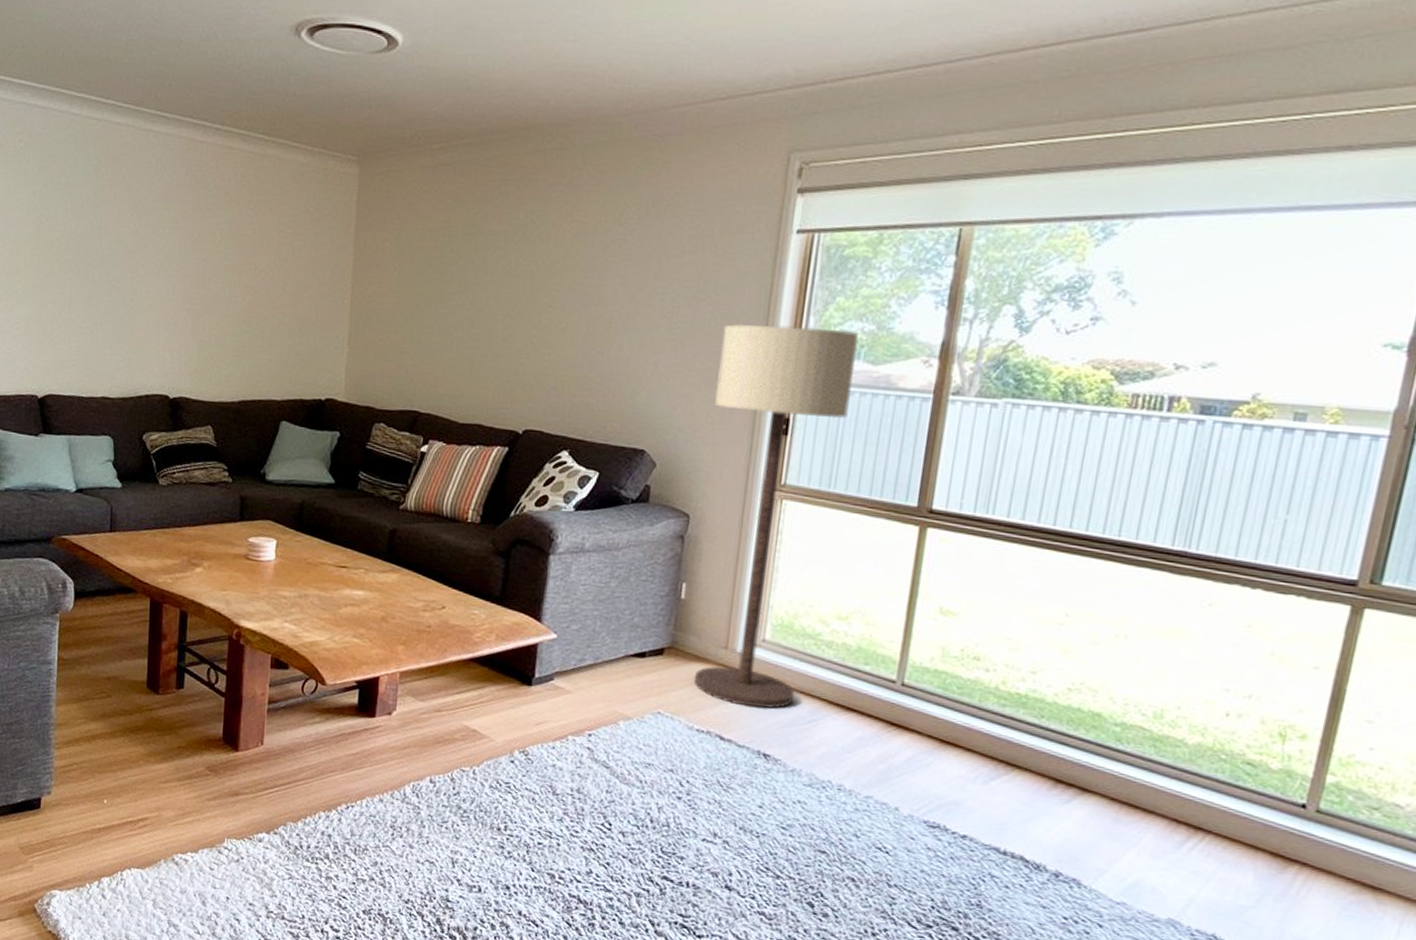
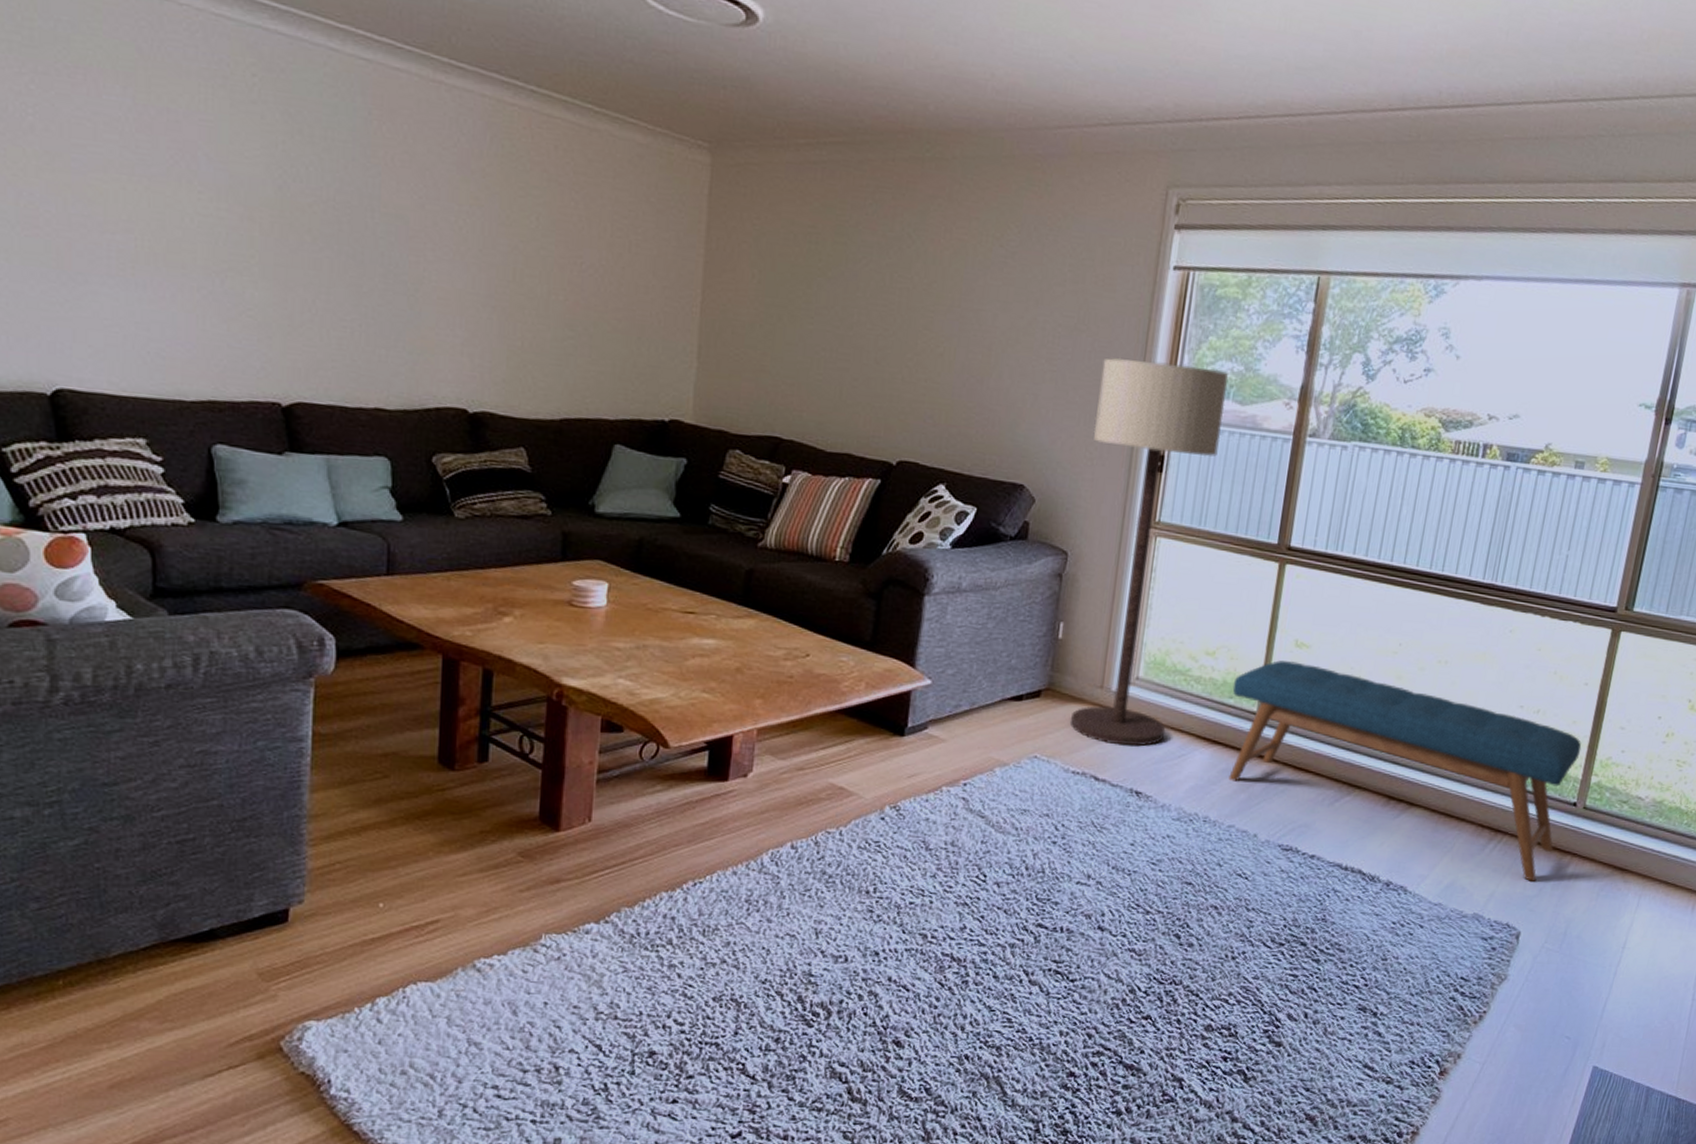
bench: none [865,628,1312,891] -> present [1228,660,1582,882]

